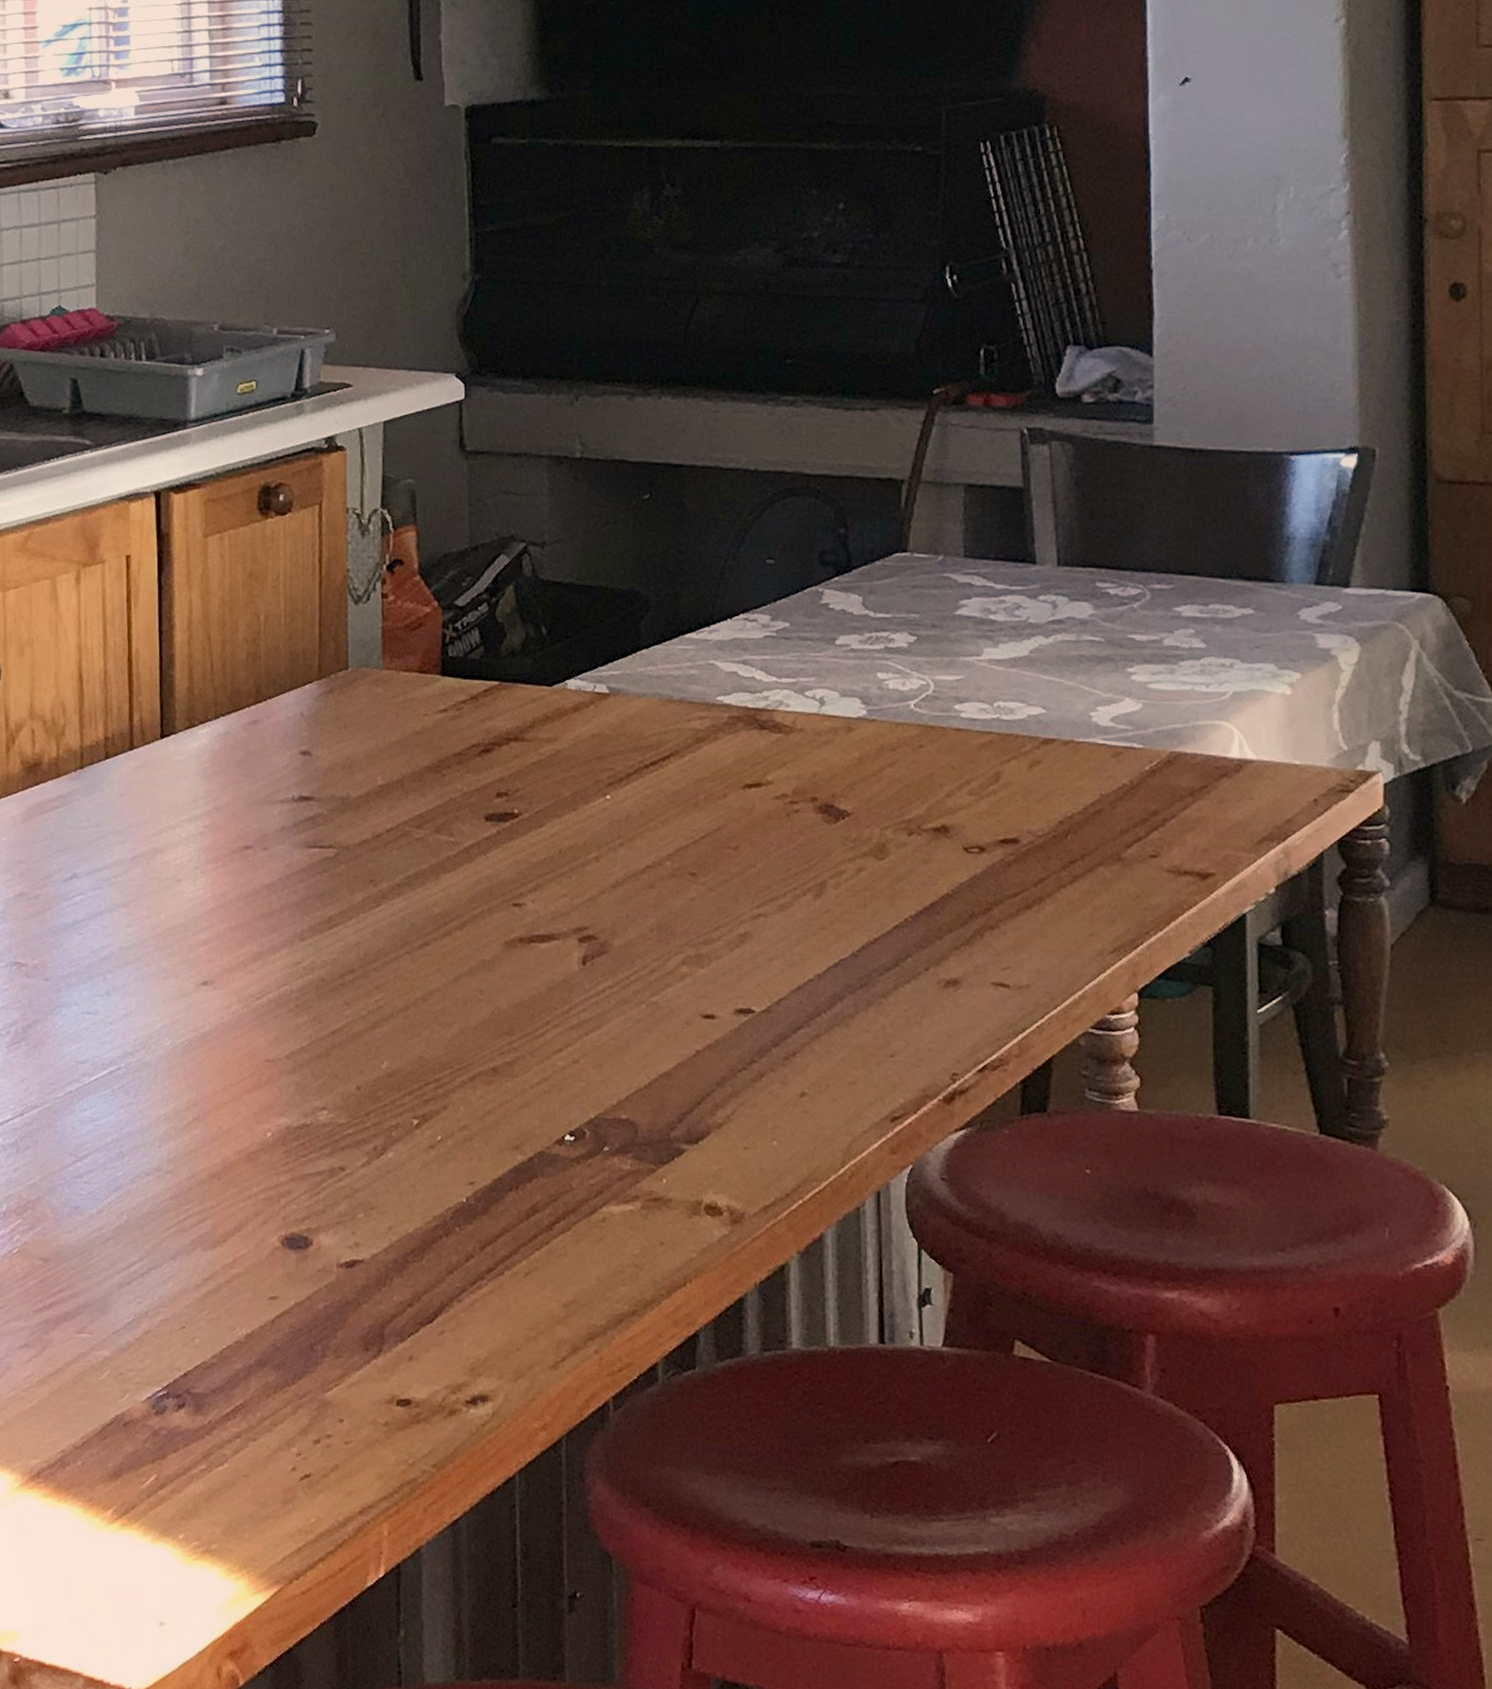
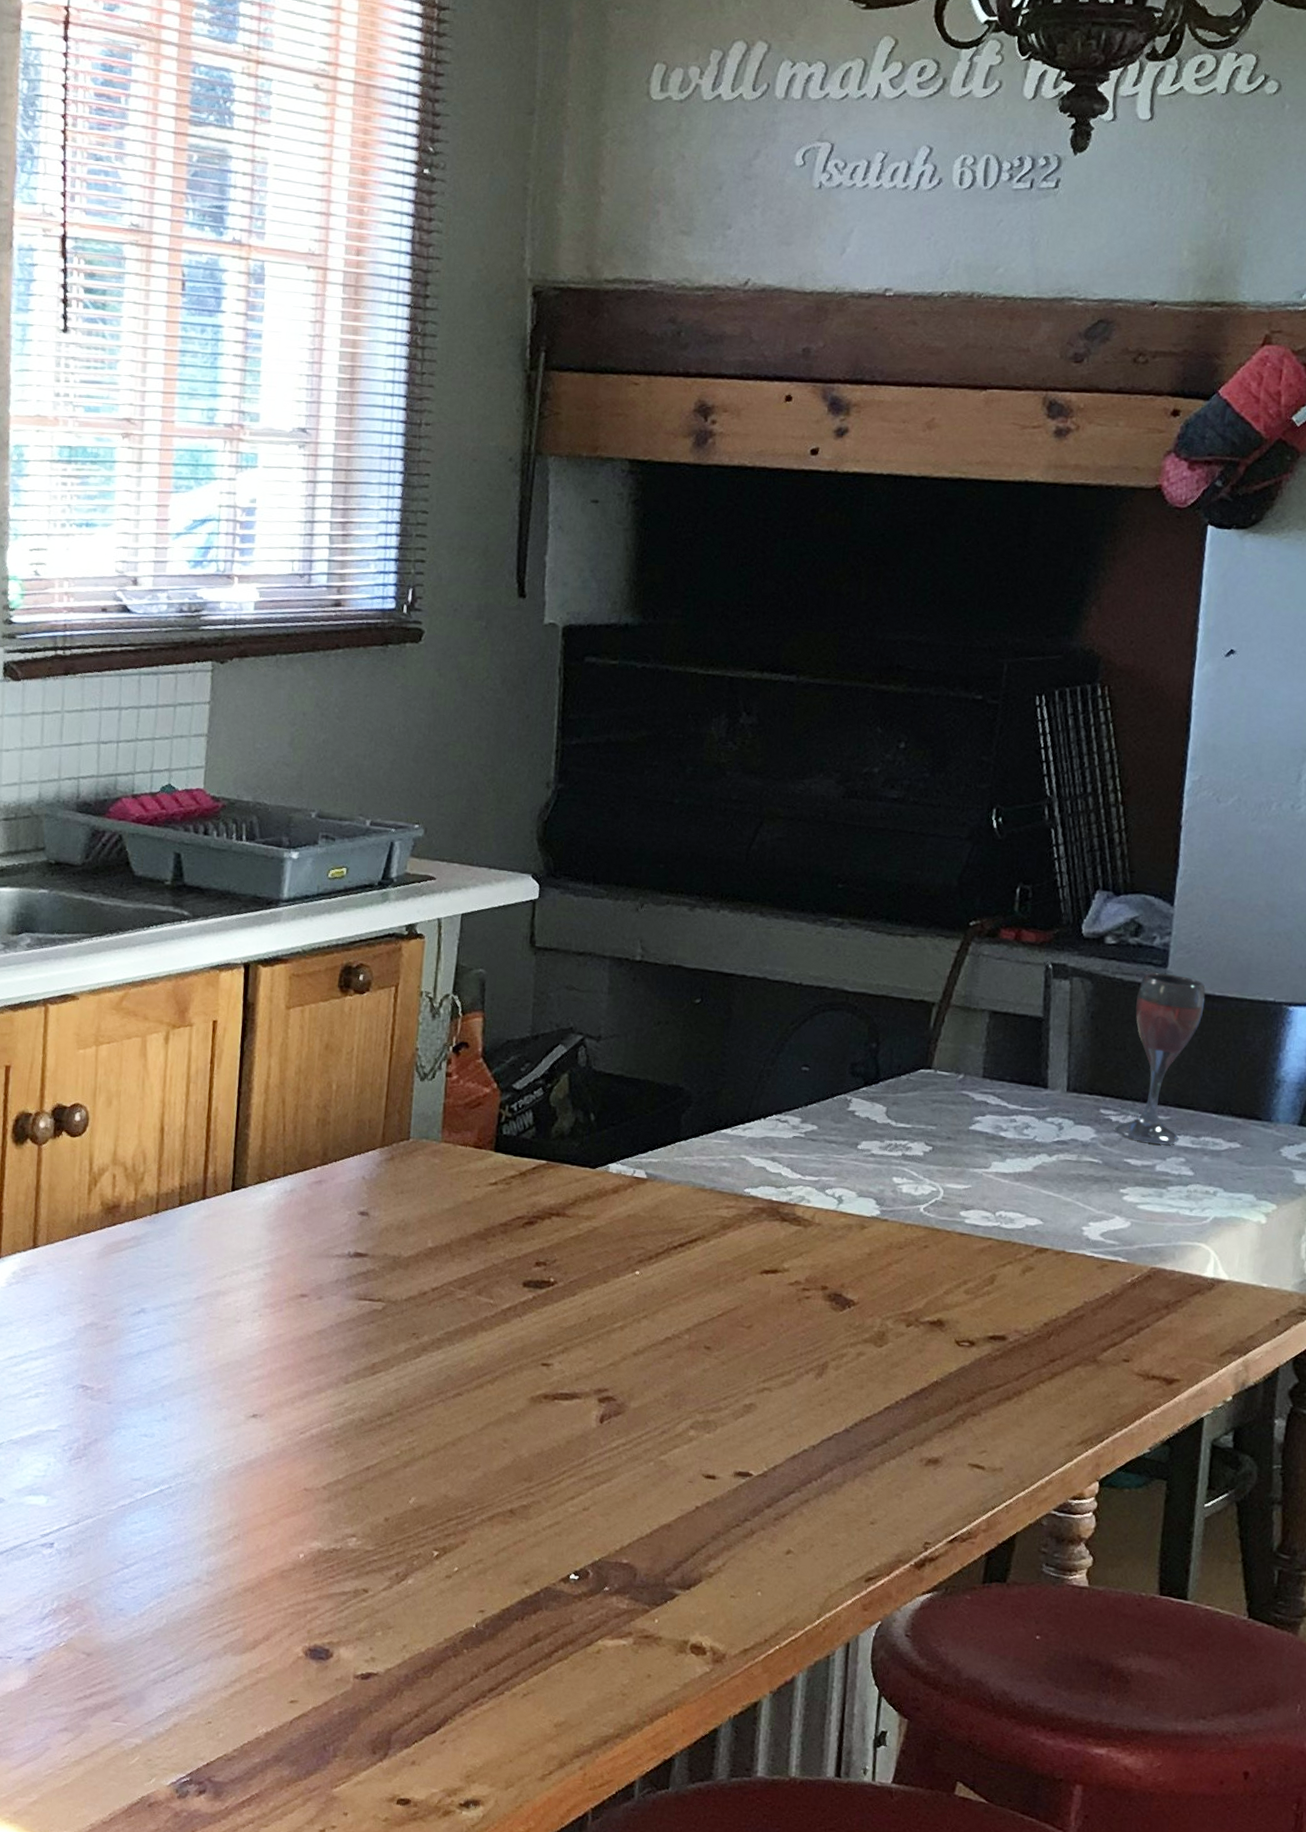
cup: none [1114,430,1198,616] -> present [1115,972,1206,1145]

